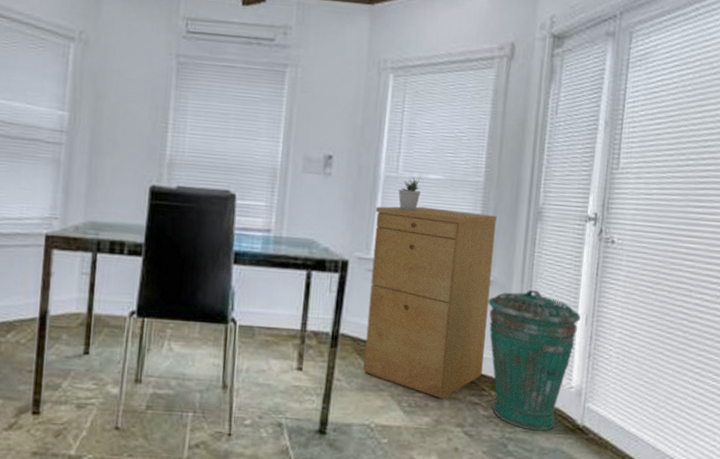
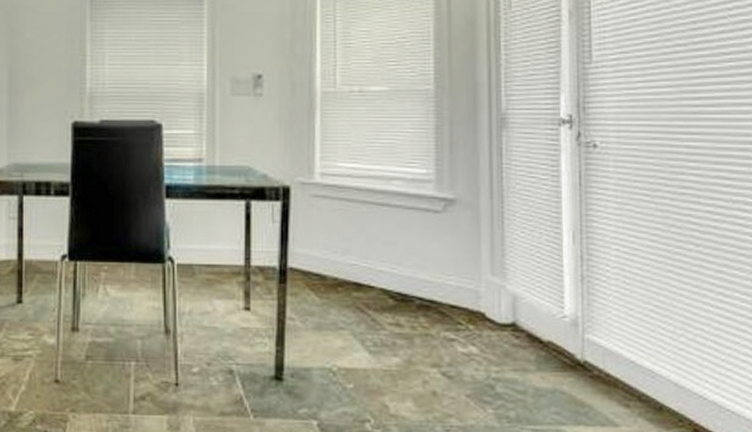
filing cabinet: present [363,206,498,400] -> none [314,122,455,337]
potted plant: present [398,178,421,212] -> none [338,91,364,128]
trash can: present [488,289,581,432] -> none [454,206,566,369]

